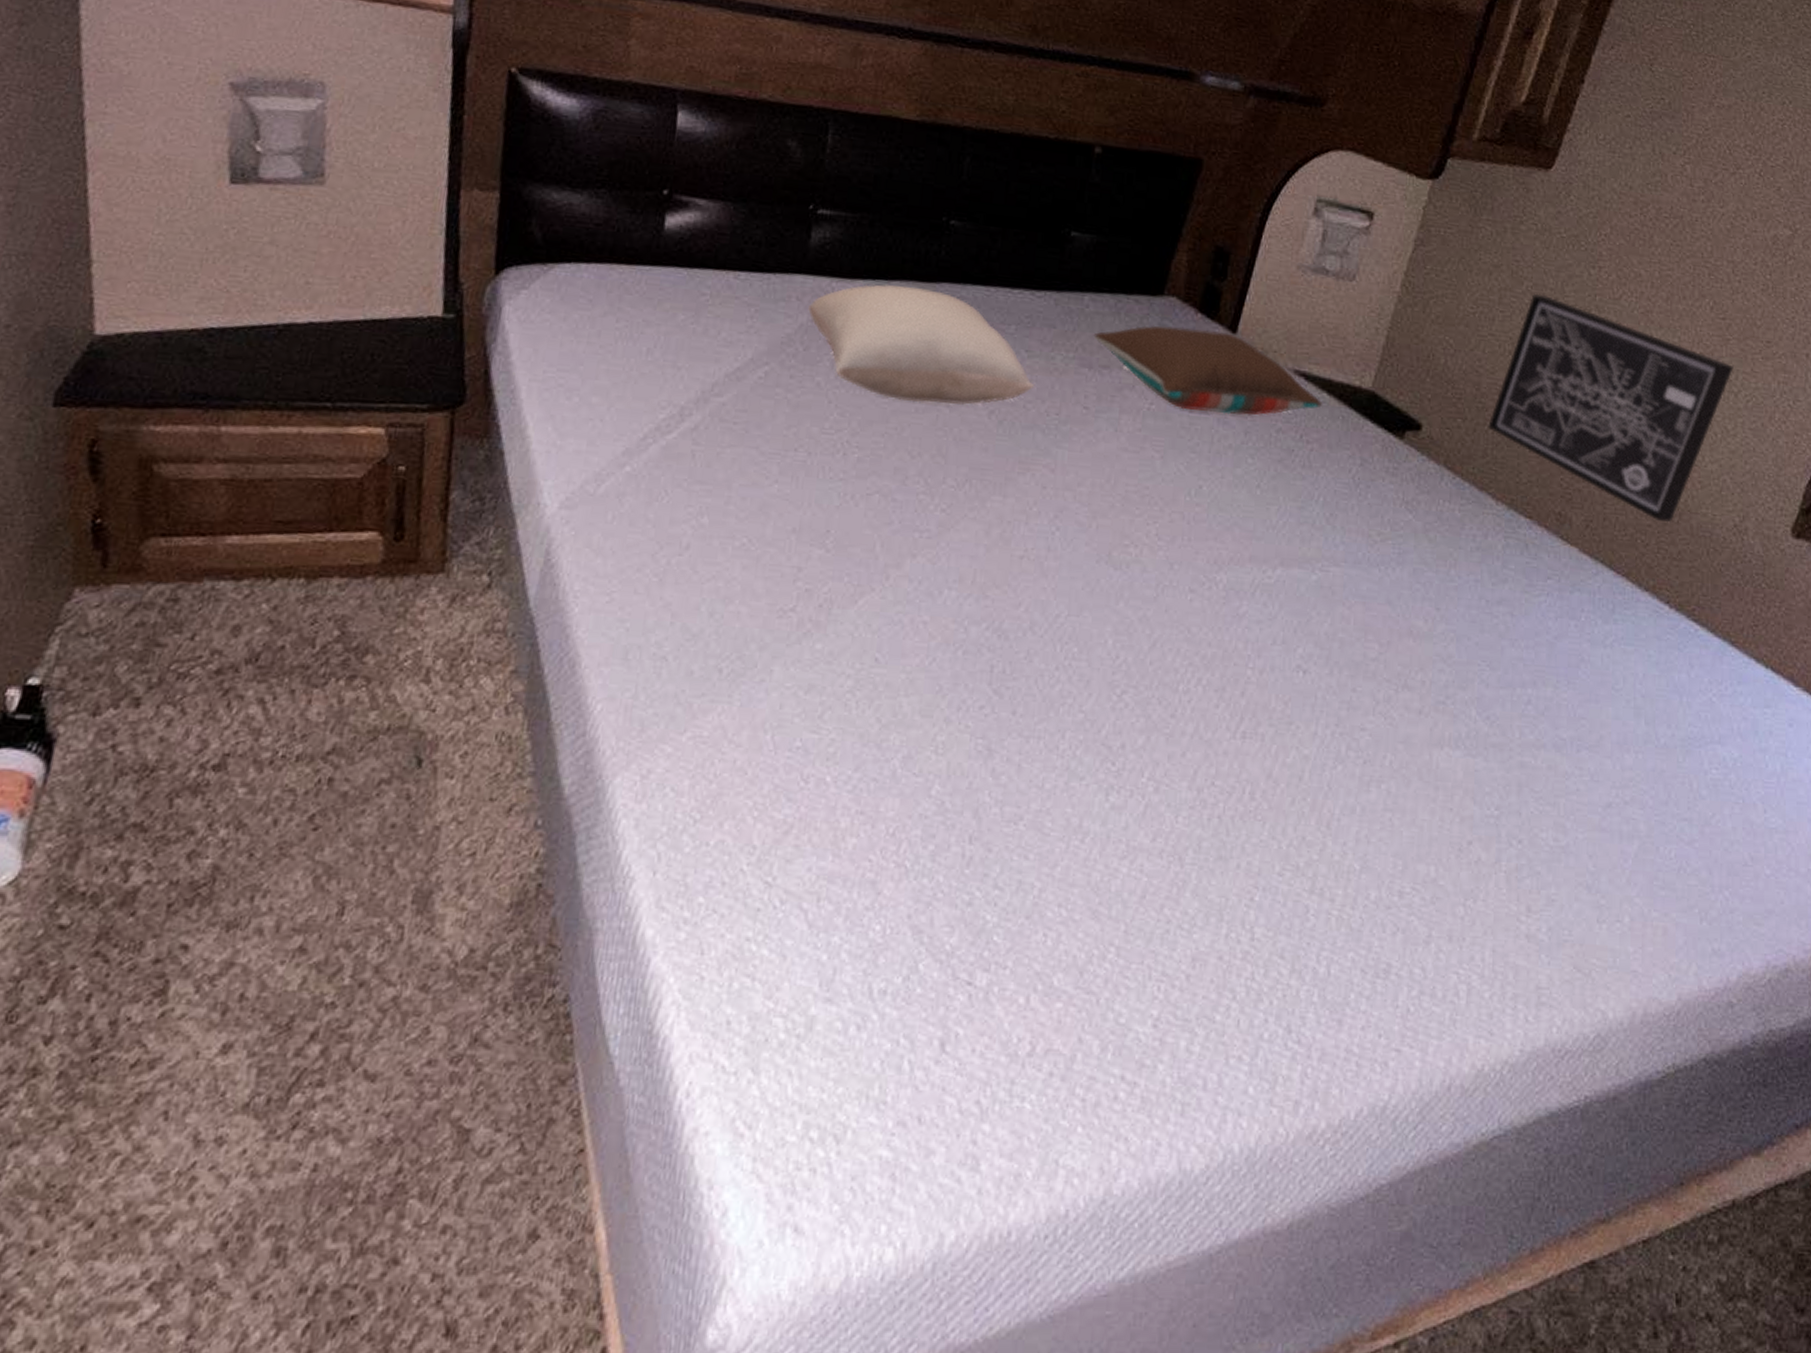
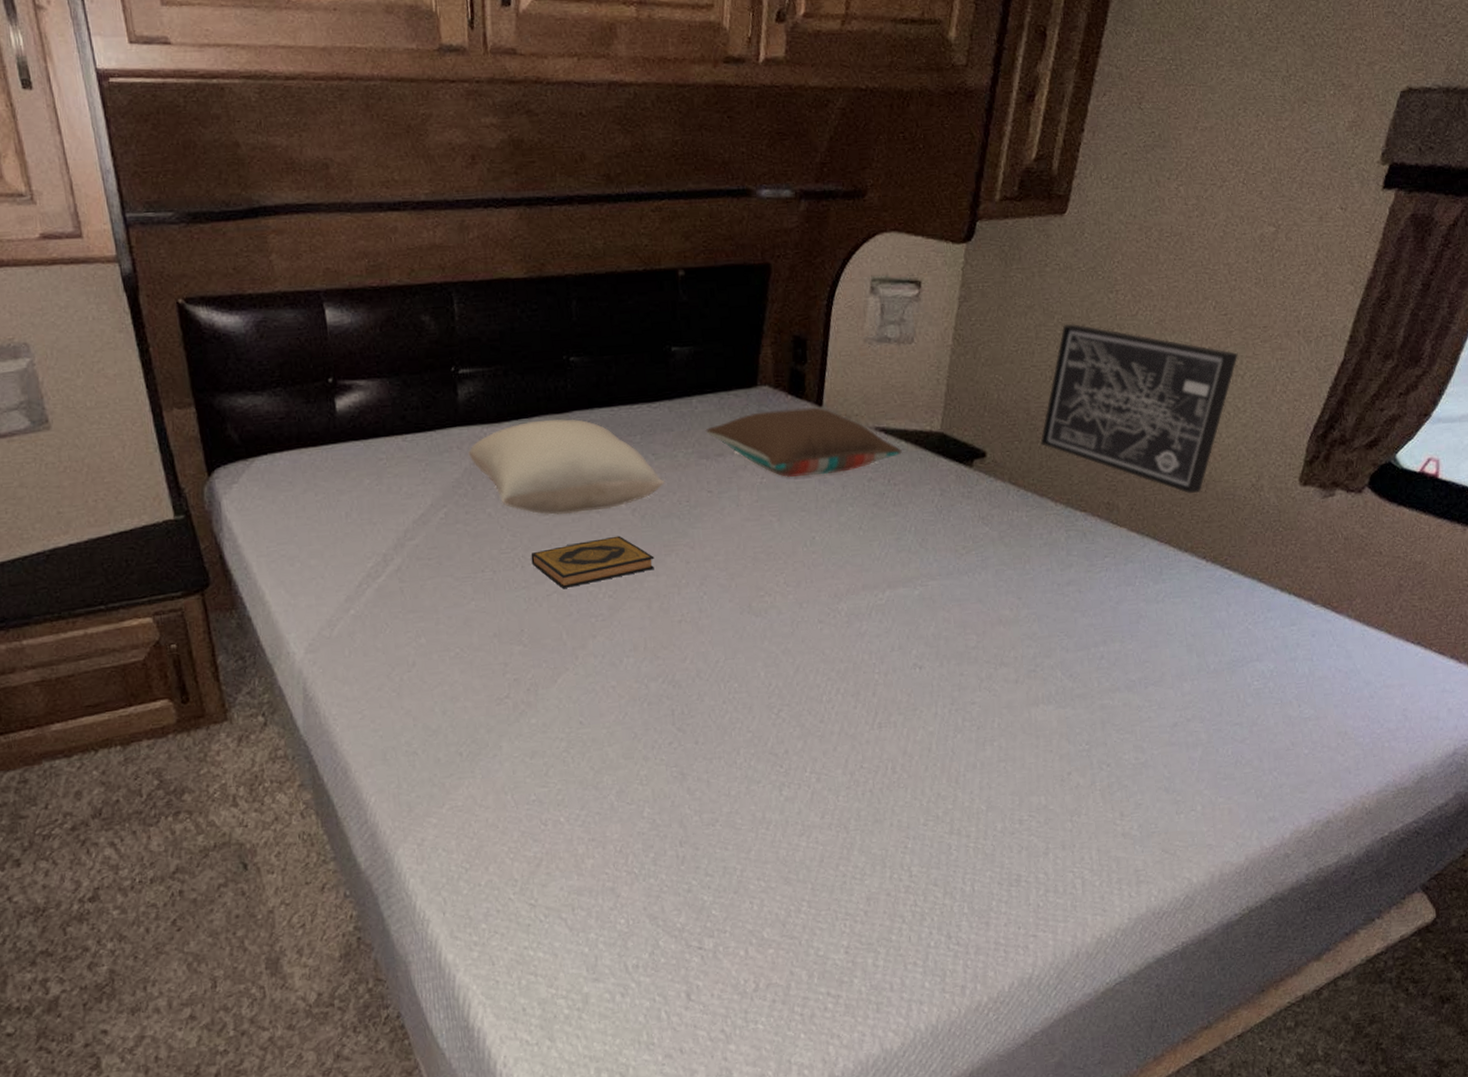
hardback book: none [856,438,1005,491] -> present [531,535,655,588]

